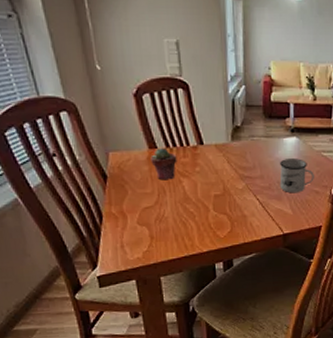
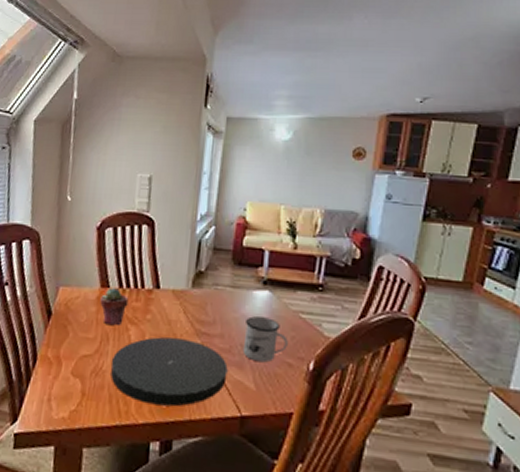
plate: none [171,183,270,237] -> present [111,337,228,407]

